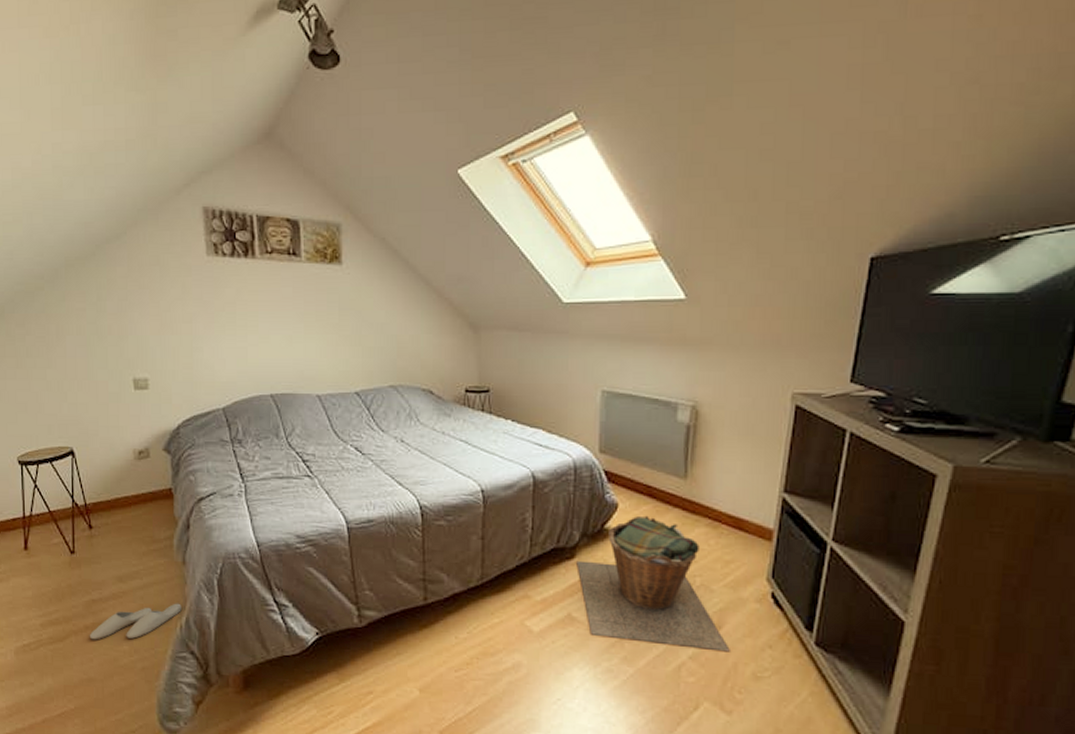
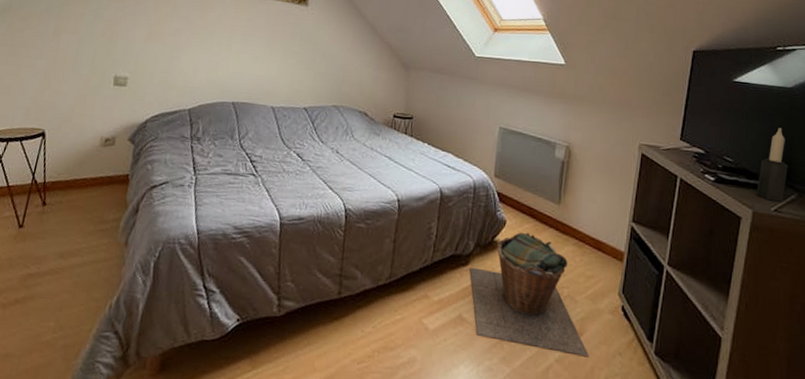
slippers: present [89,603,181,640] -> none [17,282,115,315]
candle: none [960,351,1010,450] -> present [756,128,789,202]

